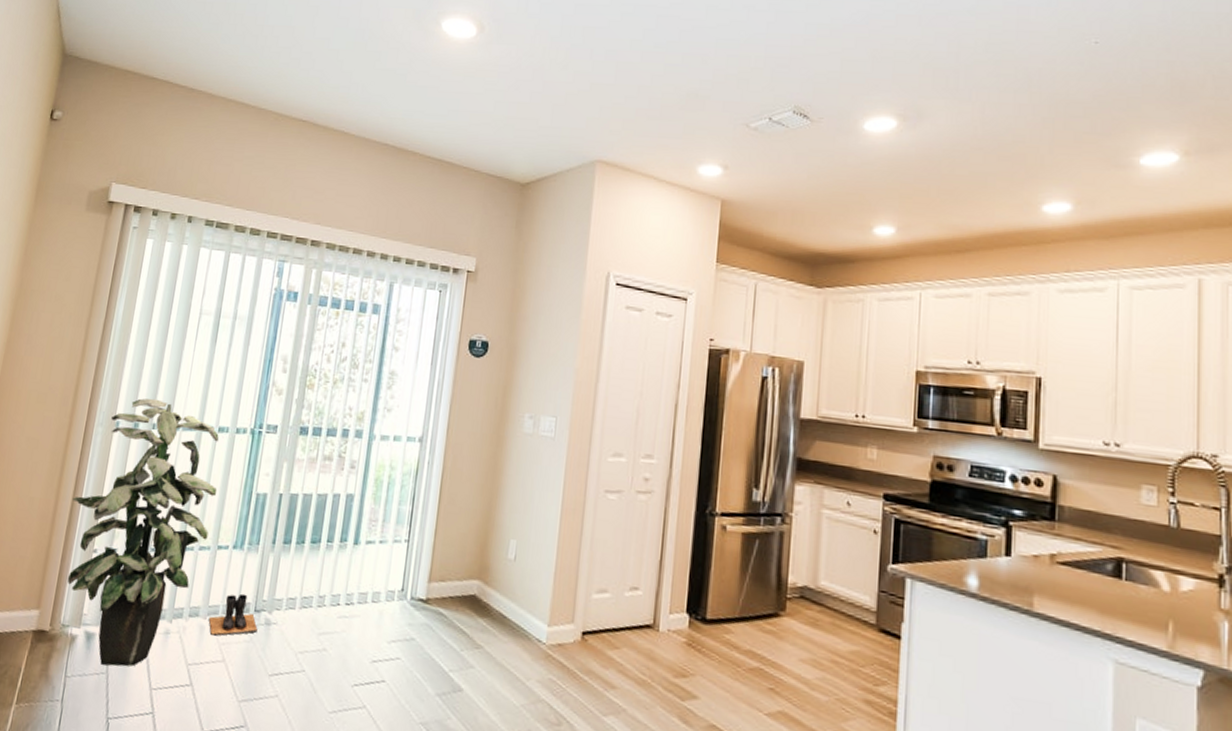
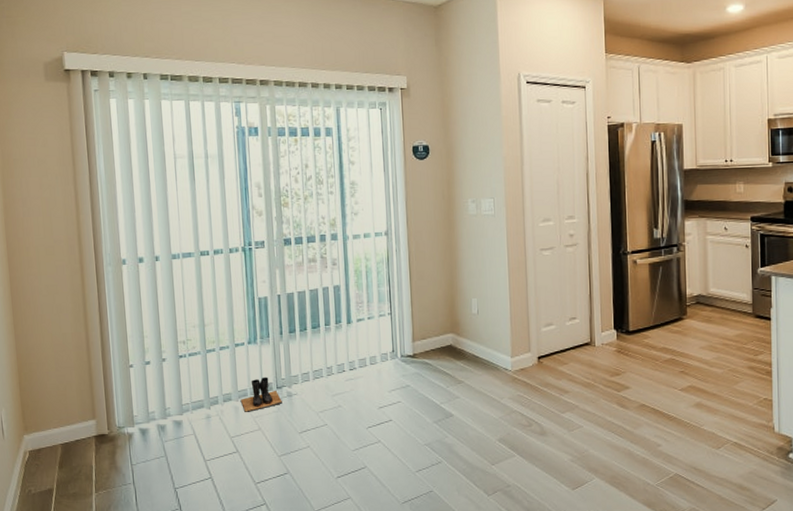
indoor plant: present [67,398,219,667] -> none [100,235,225,450]

